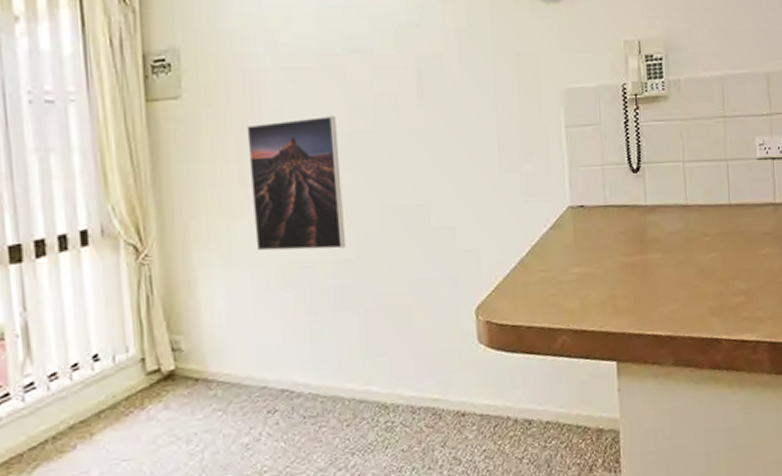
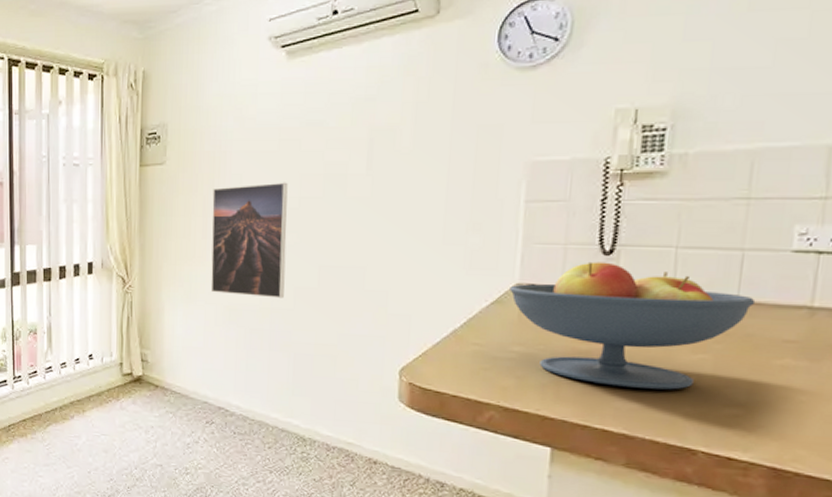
fruit bowl: none [563,179,741,293] -> present [510,261,756,390]

